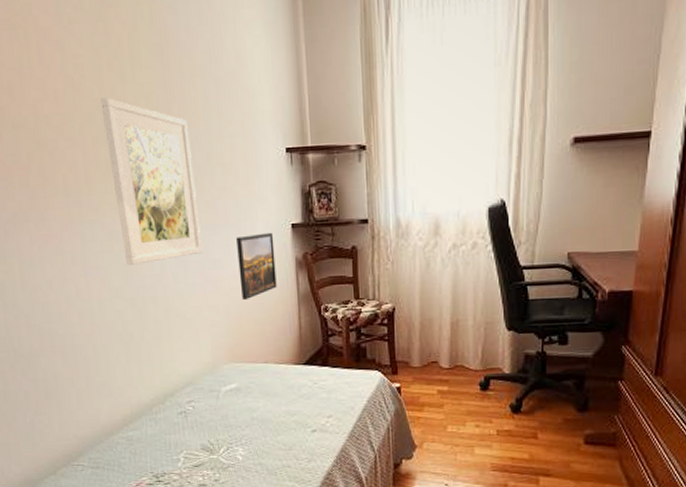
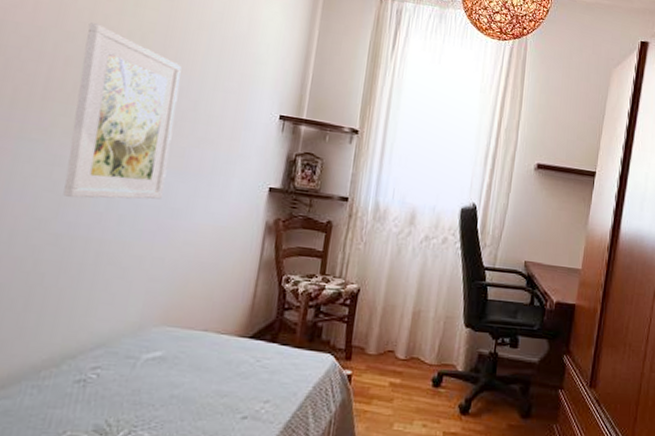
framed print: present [236,232,277,301] -> none [195,189,248,258]

